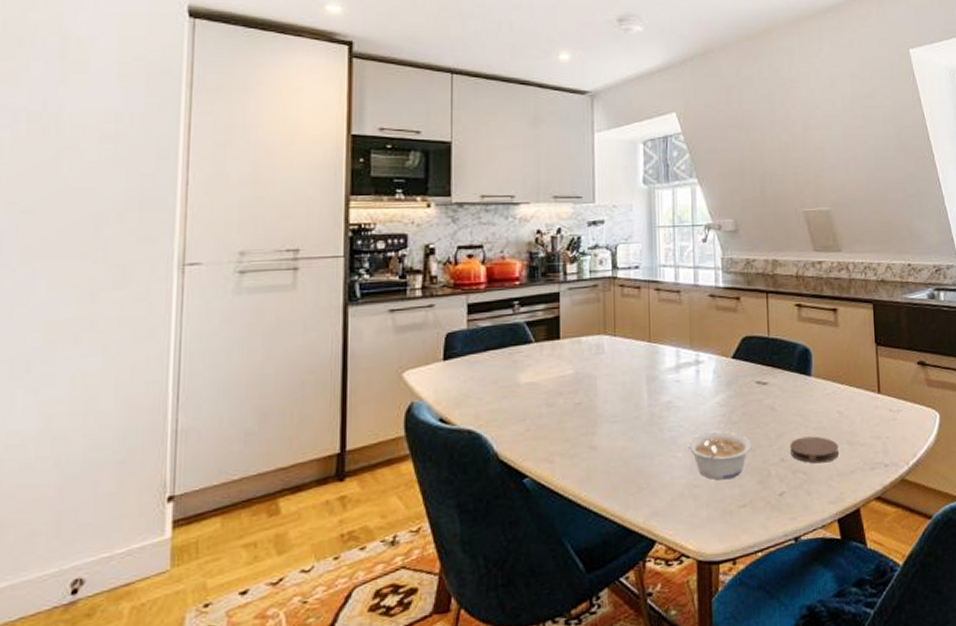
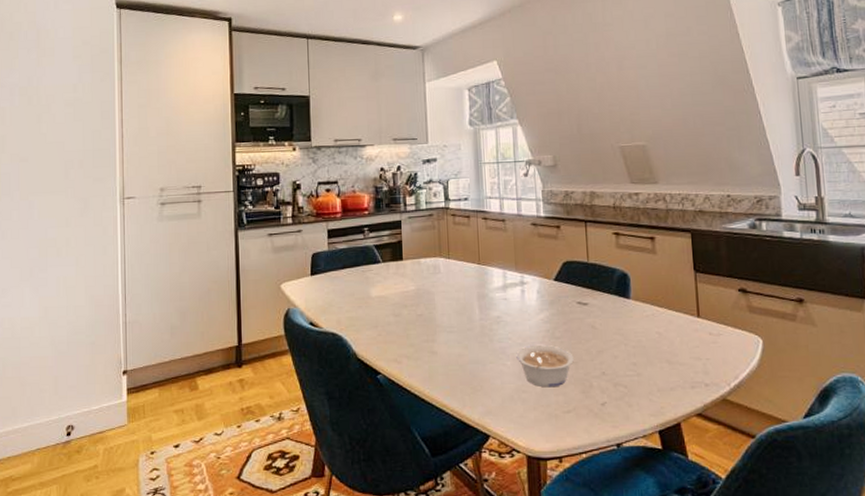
coaster: present [790,436,840,464] -> none [611,354,659,379]

